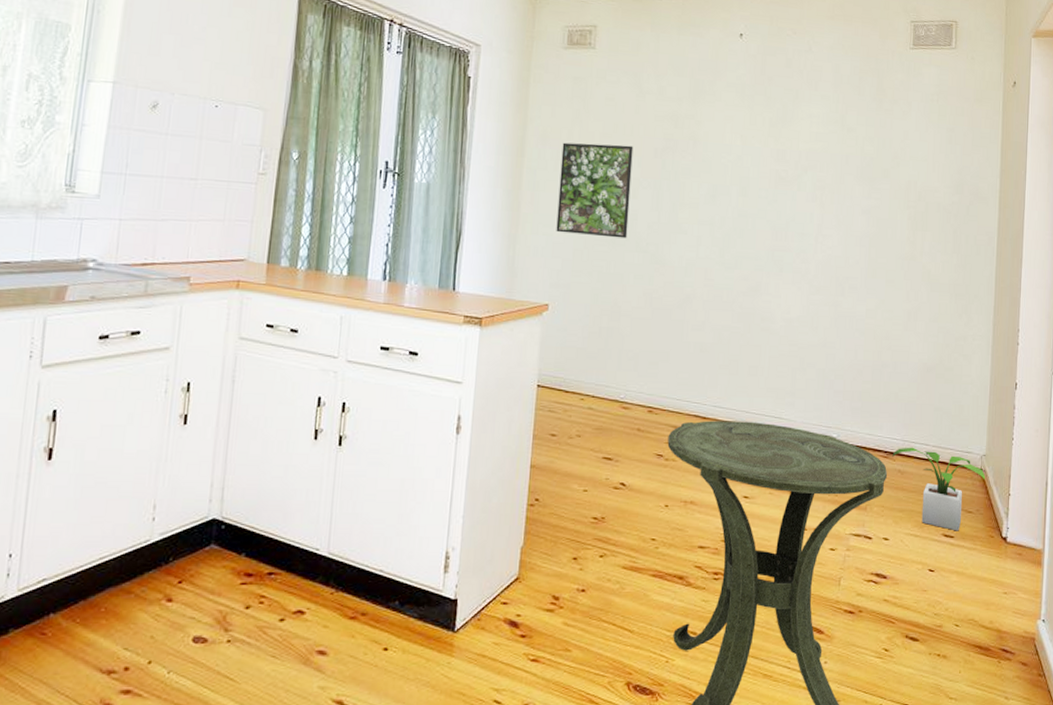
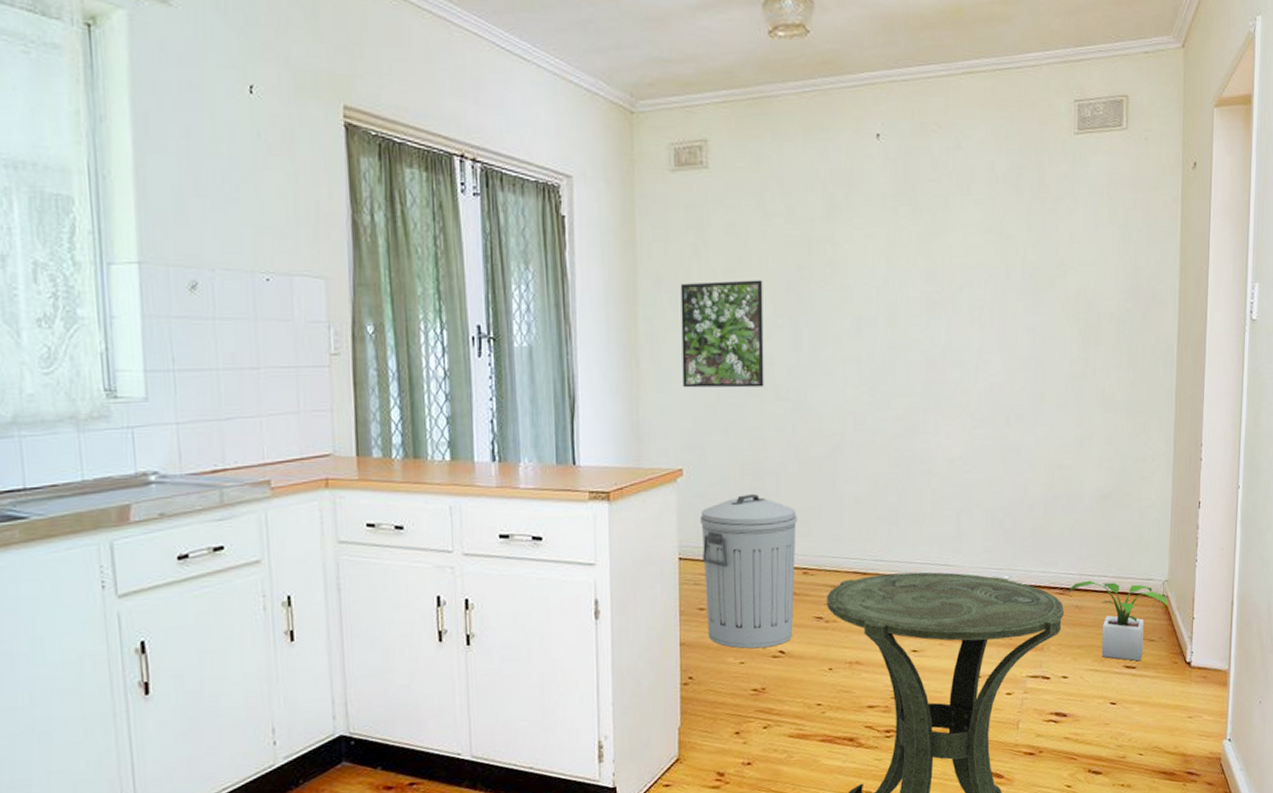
trash can: none [556,333,647,478] -> present [701,494,798,649]

